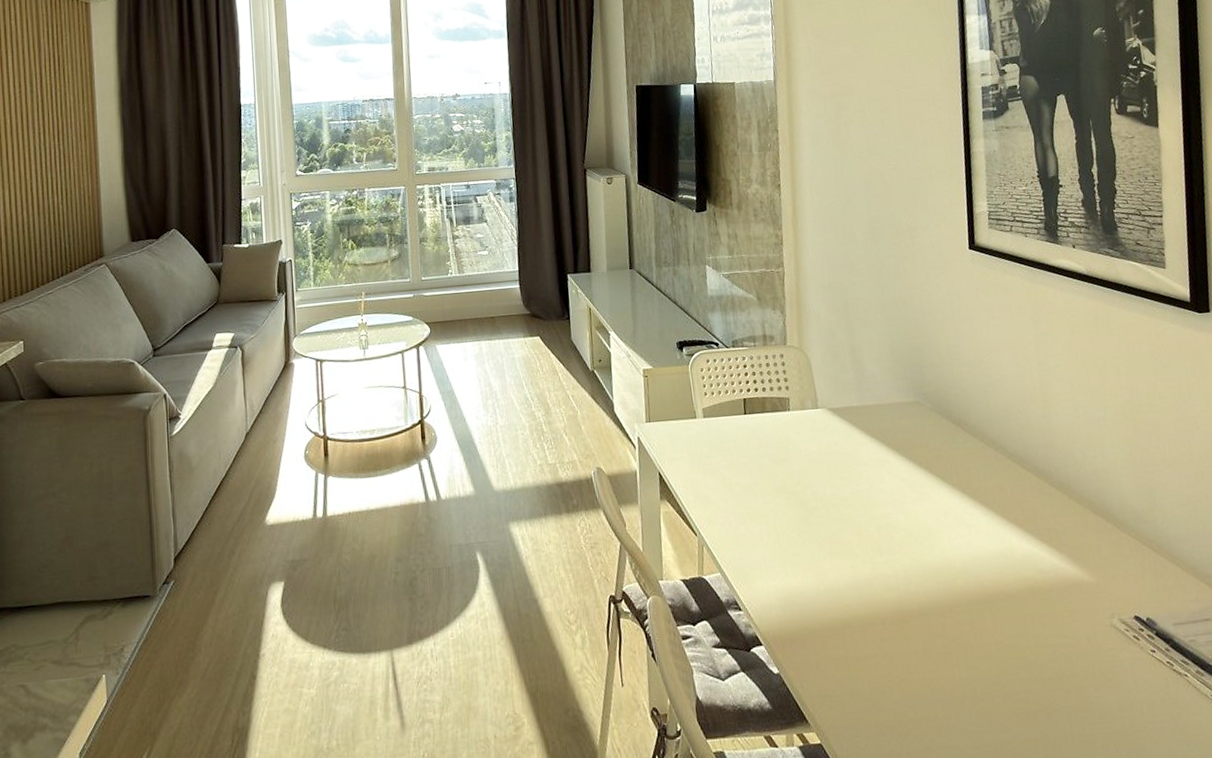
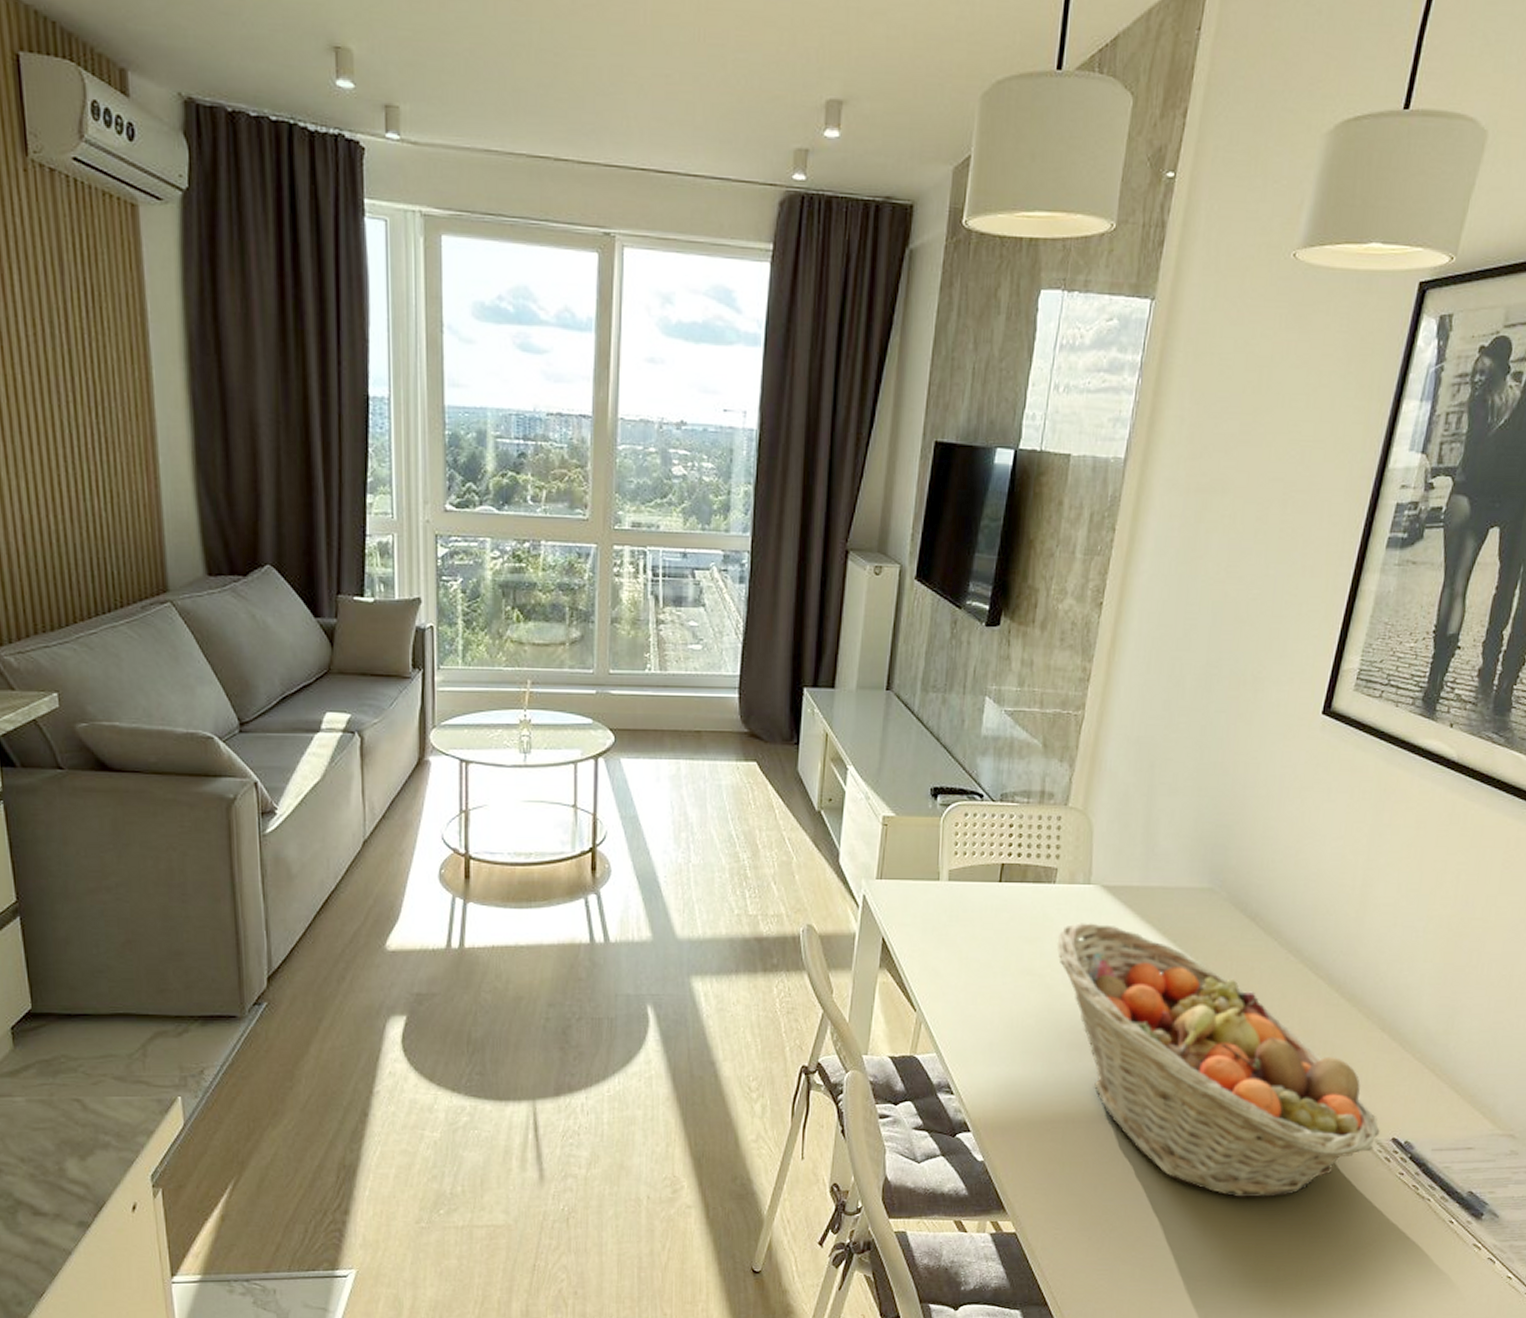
fruit basket: none [801,441,1122,690] -> present [1057,923,1380,1198]

